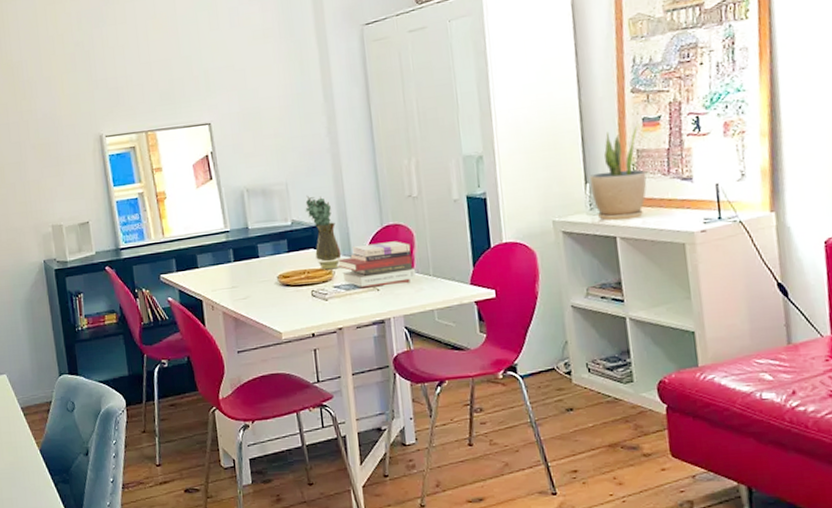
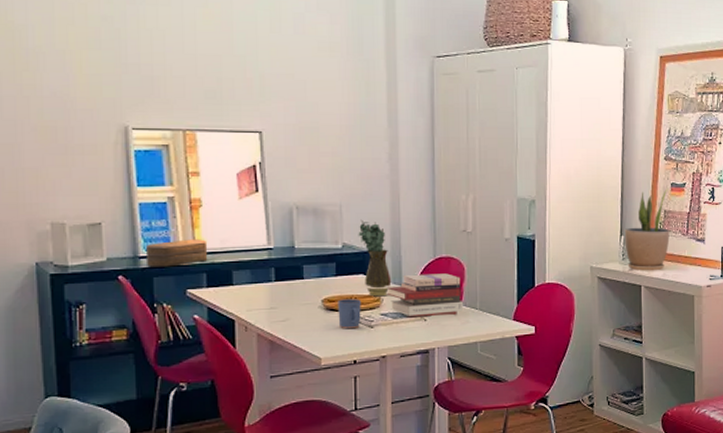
decorative box: none [124,228,175,257] -> present [145,239,208,267]
mug: none [292,273,316,303] -> present [338,299,361,329]

